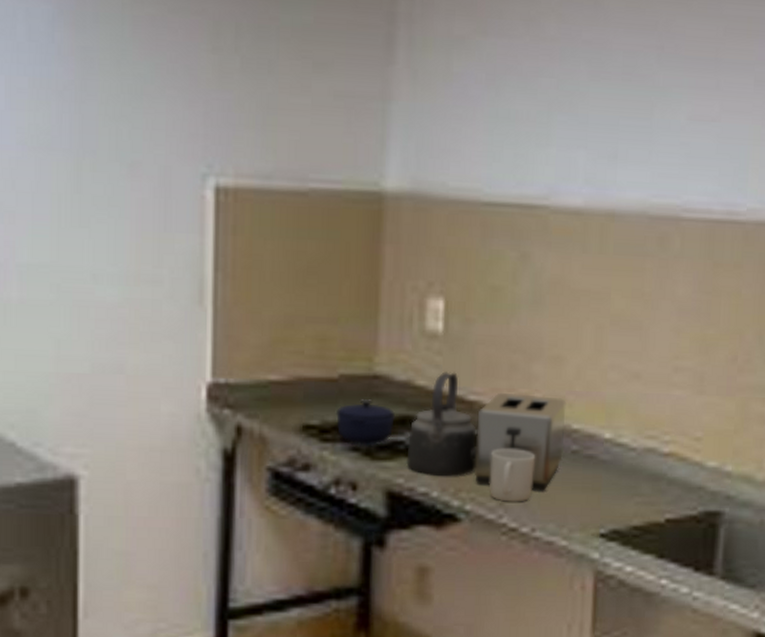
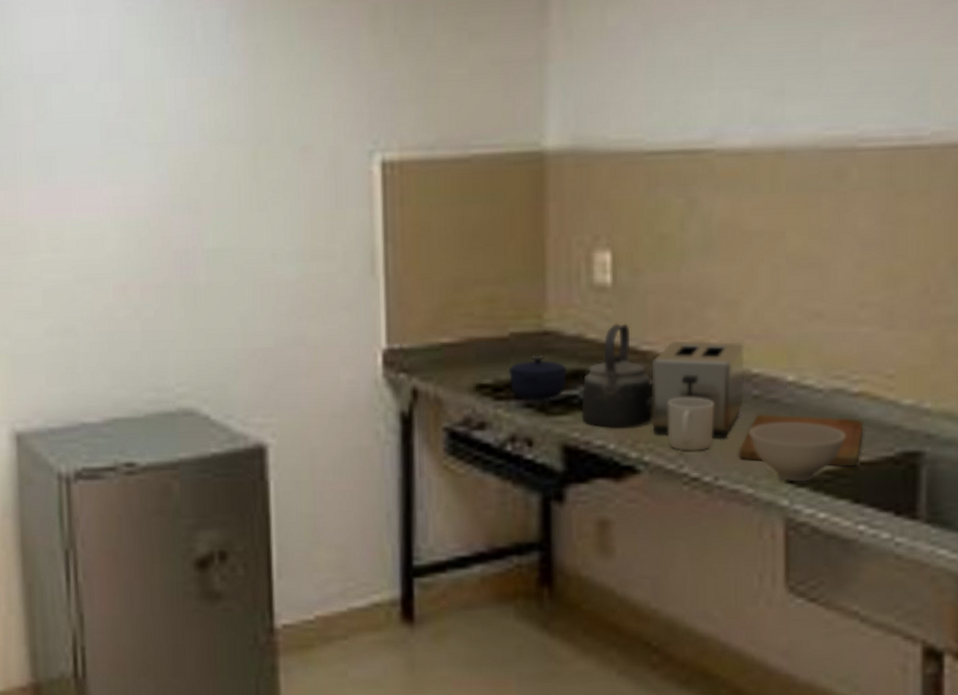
cutting board: none [555,469,672,523] -> present [739,414,864,467]
bowl: none [566,477,655,536] -> present [749,421,846,482]

